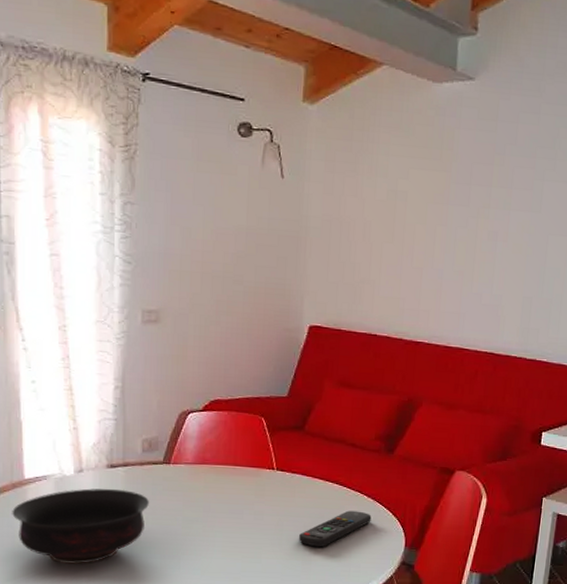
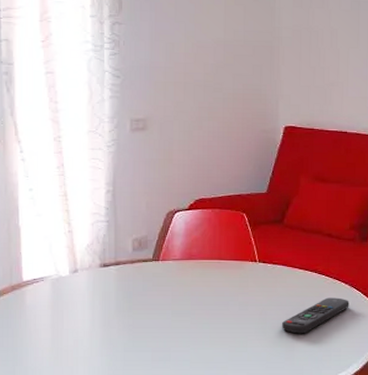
bowl: present [12,488,149,565] -> none [11,286,140,361]

